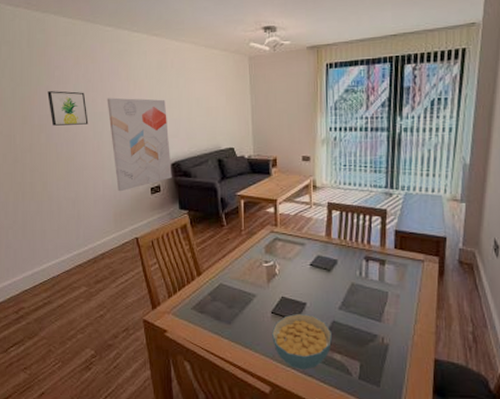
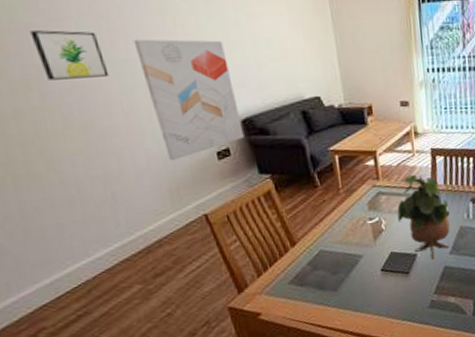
cereal bowl: present [272,314,332,370] -> none [383,265,445,320]
potted plant: none [291,225,342,312] -> present [397,174,450,260]

